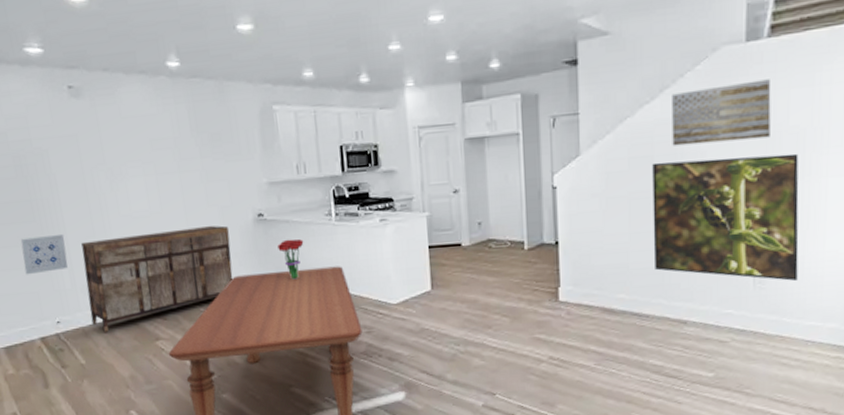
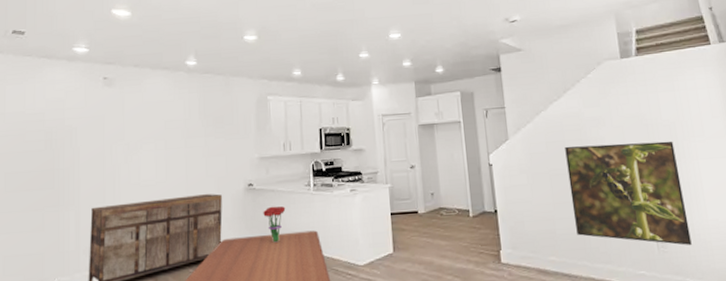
wall art: present [20,233,68,275] -> none [35,199,77,237]
wall art: present [672,79,771,146] -> none [573,85,650,134]

